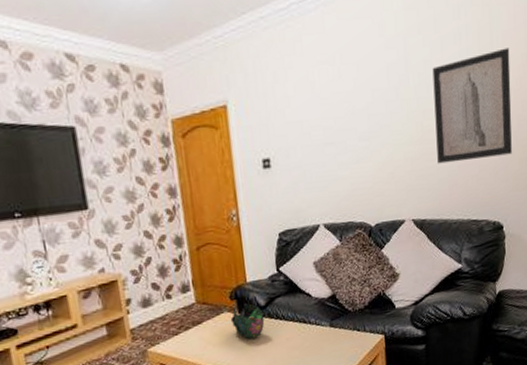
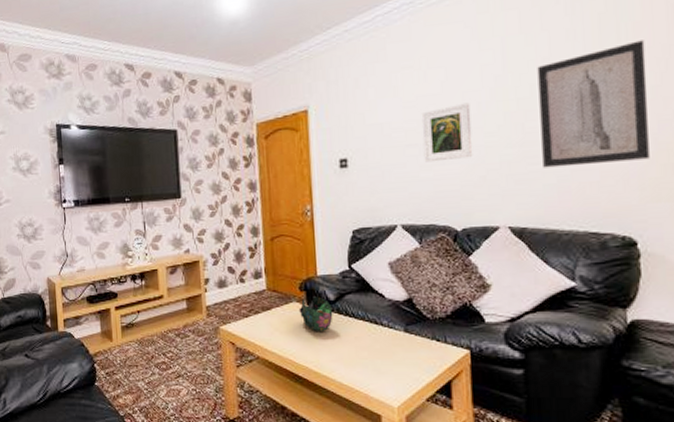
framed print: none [337,101,383,161] -> present [421,102,473,163]

